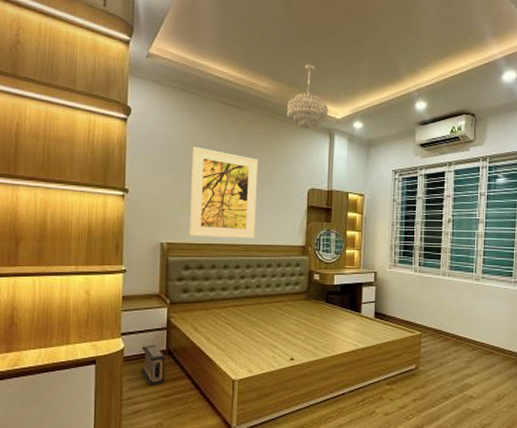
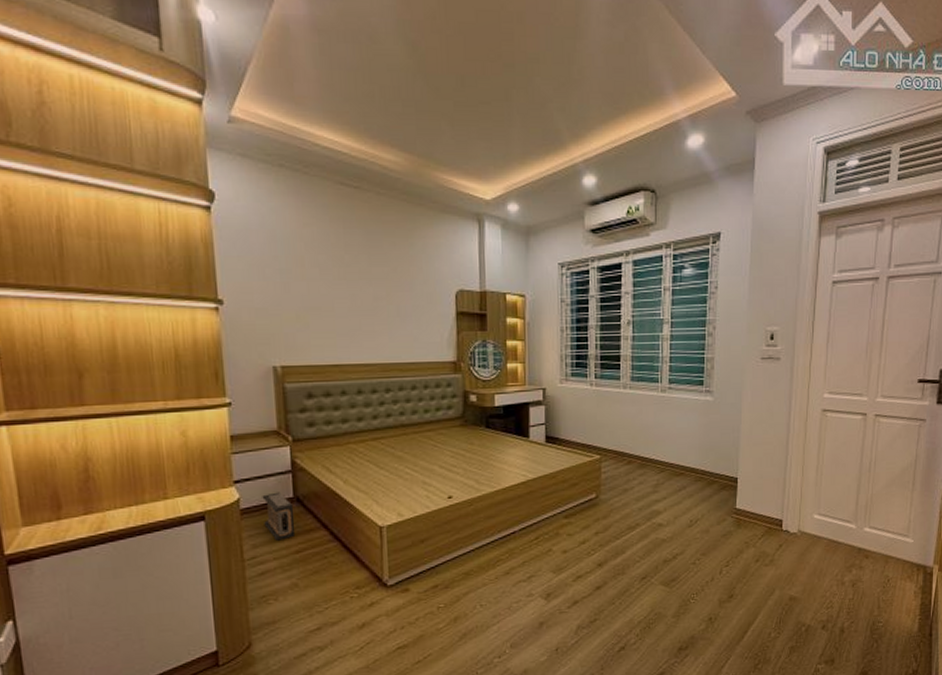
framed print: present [190,146,259,238] -> none [302,240,394,357]
chandelier: present [287,65,328,130] -> none [421,130,475,215]

